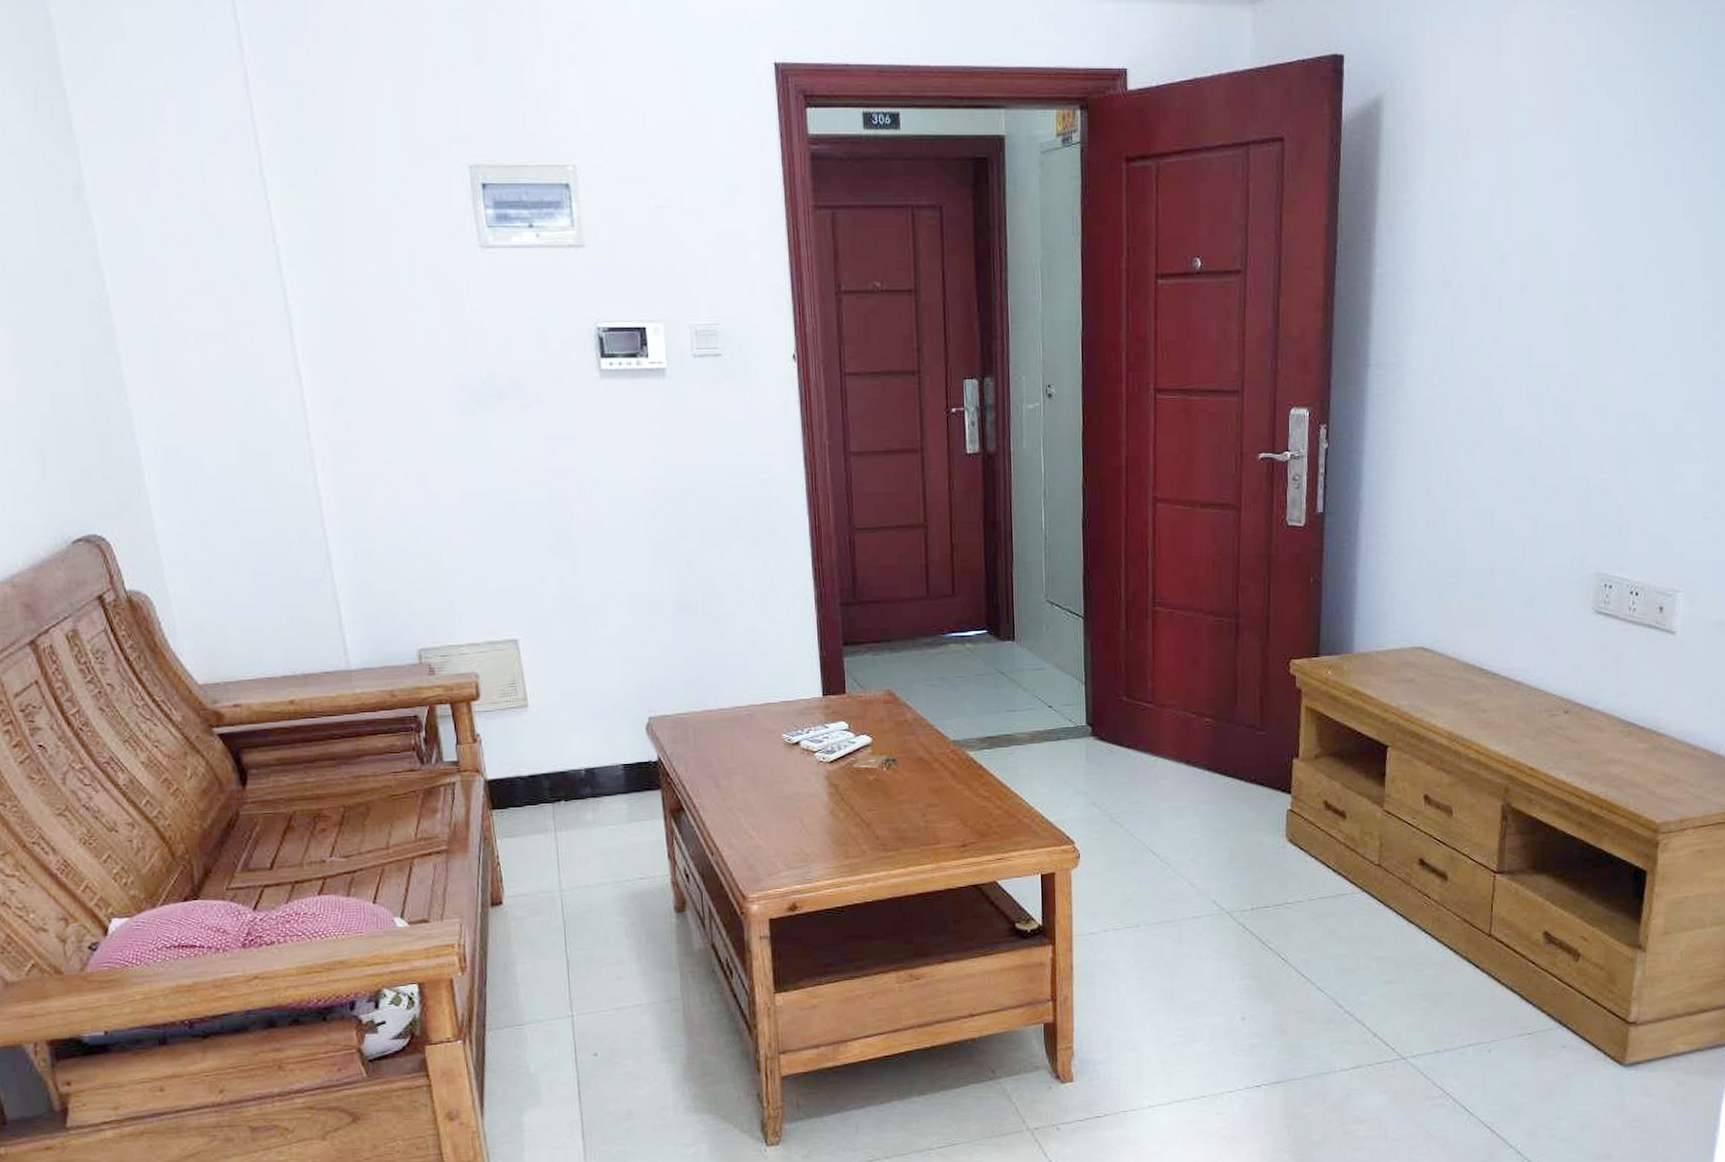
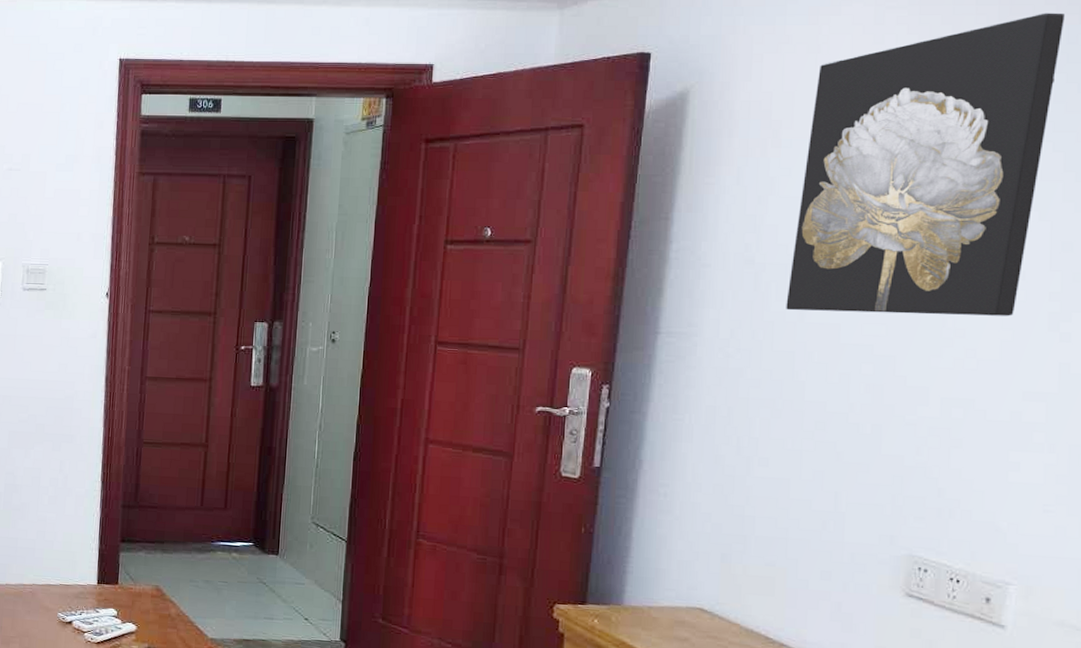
wall art: none [1482,12,1709,334] -> present [786,13,1065,316]

